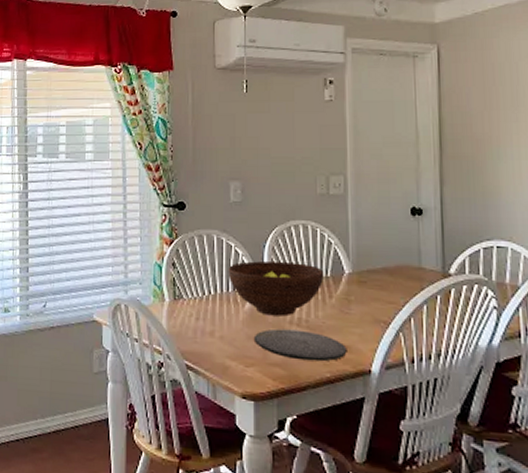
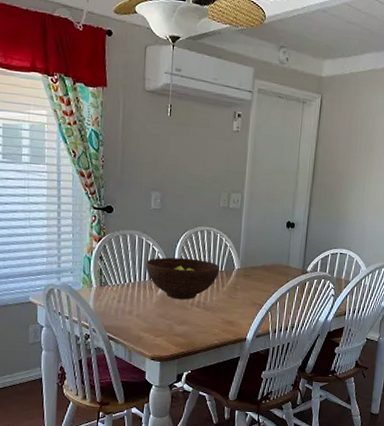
plate: present [253,328,347,362] -> none [163,309,231,333]

